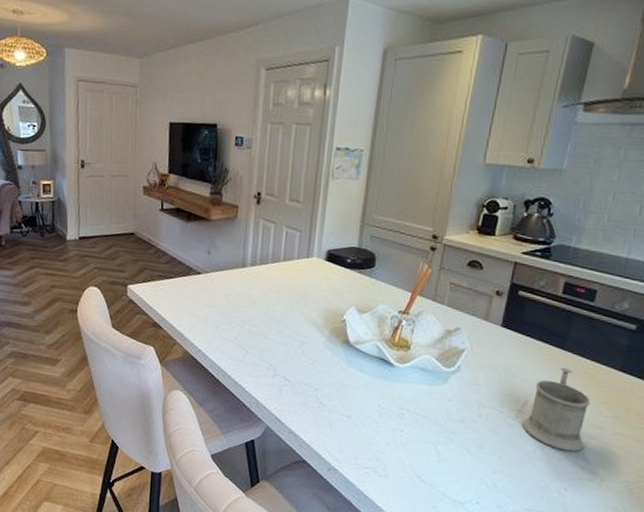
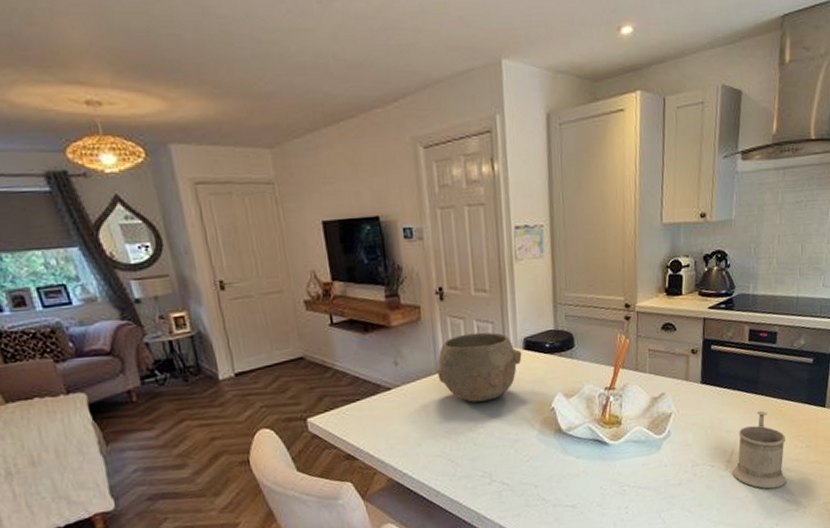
bowl: none [243,237,323,301] -> present [437,332,522,403]

